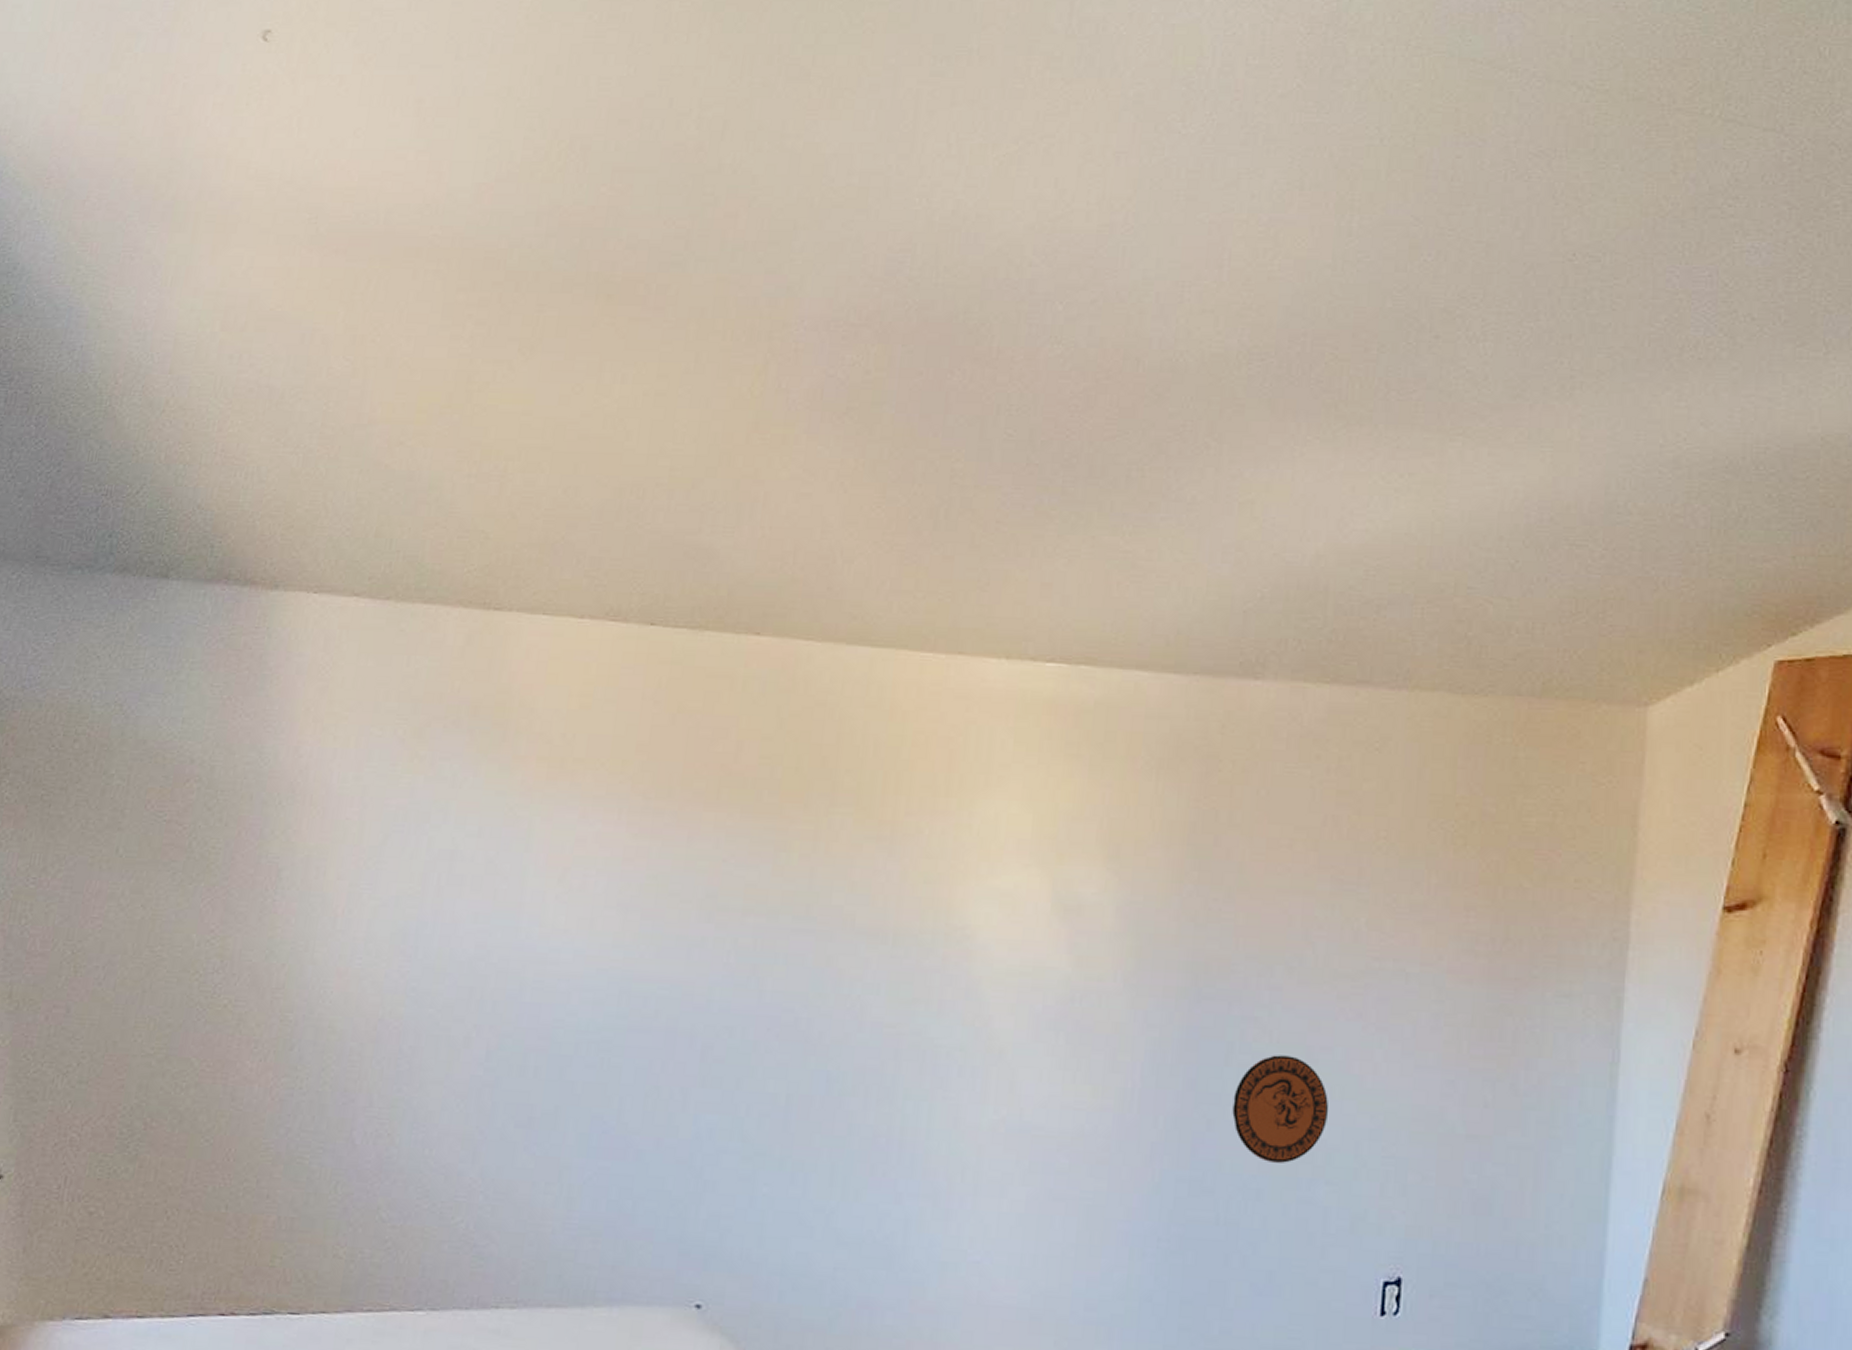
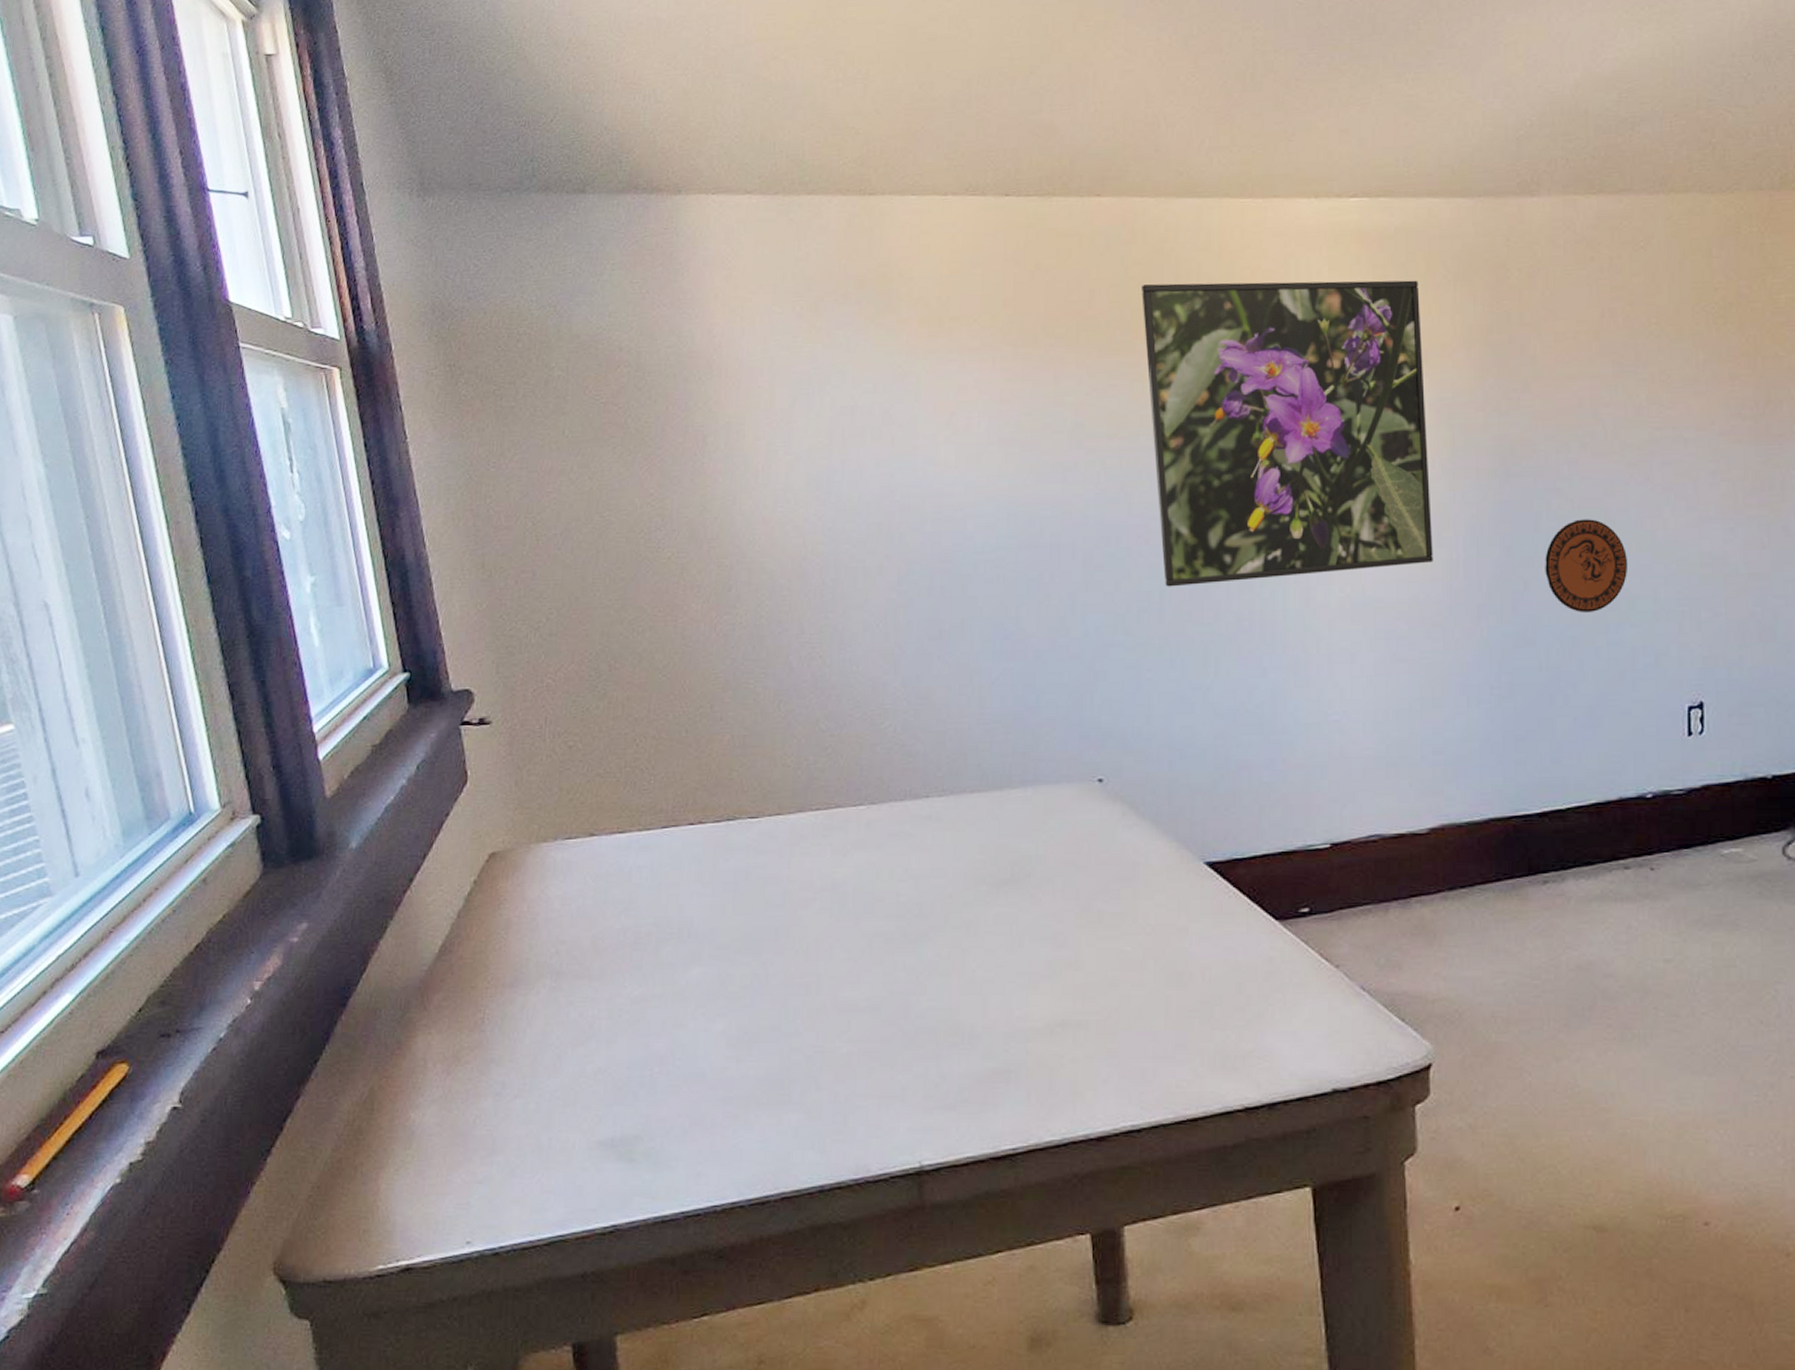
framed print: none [793,741,1117,1091] -> present [1142,280,1433,587]

